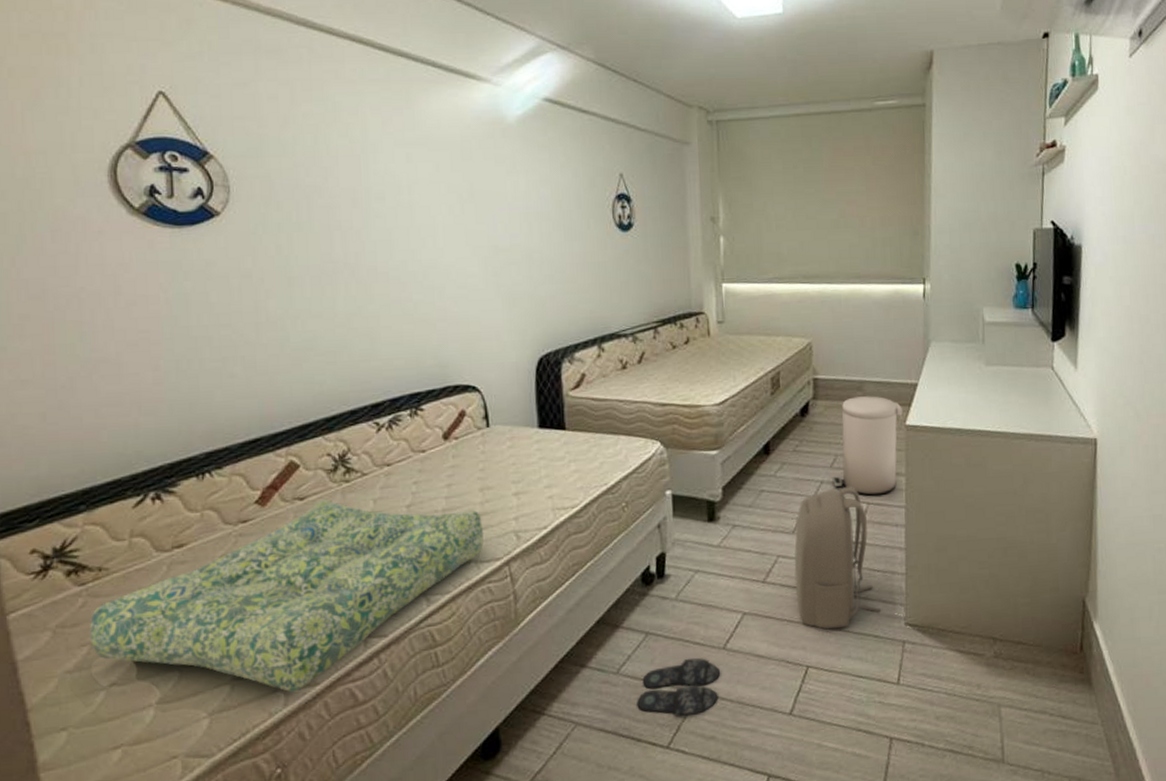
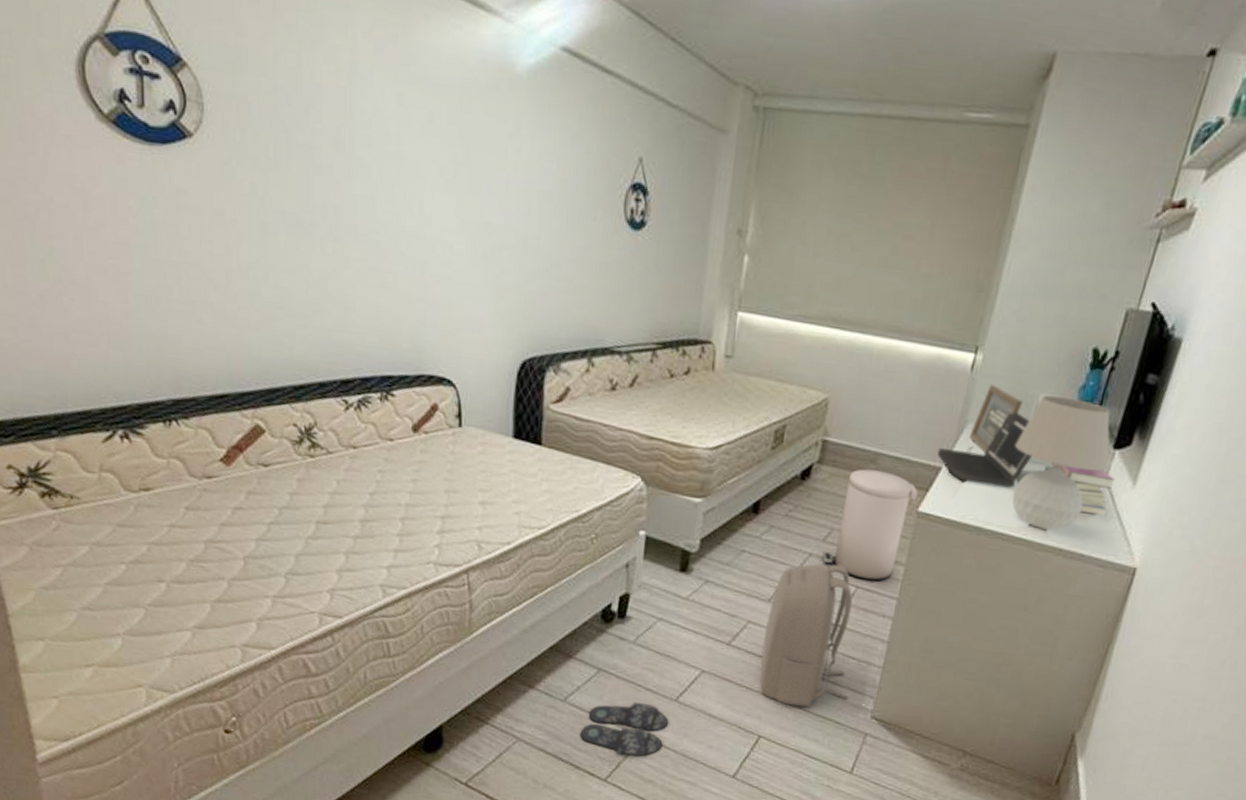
seat cushion: present [89,498,483,693] -> none [62,469,445,652]
laptop: none [911,326,989,393] -> present [937,412,1032,488]
picture frame: none [934,307,971,364] -> present [969,384,1024,453]
table lamp: none [973,306,1051,421] -> present [1012,395,1111,532]
books: none [1002,360,1060,400] -> present [1045,462,1115,516]

